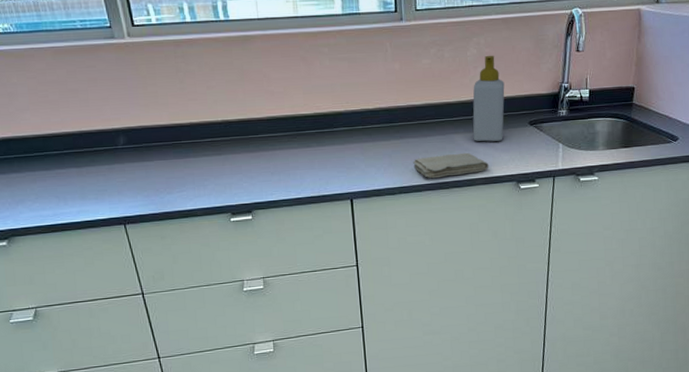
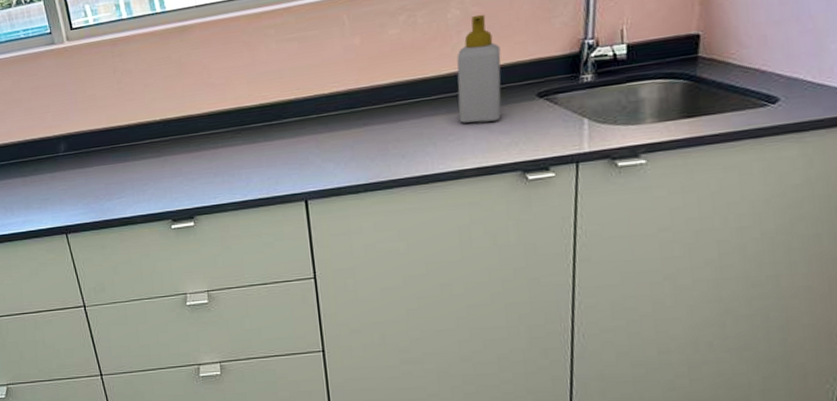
washcloth: present [413,152,489,179] -> none [381,137,483,173]

